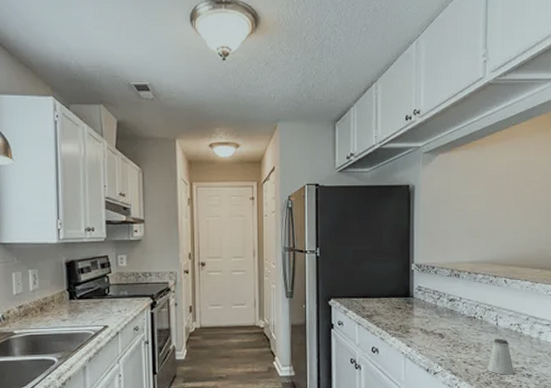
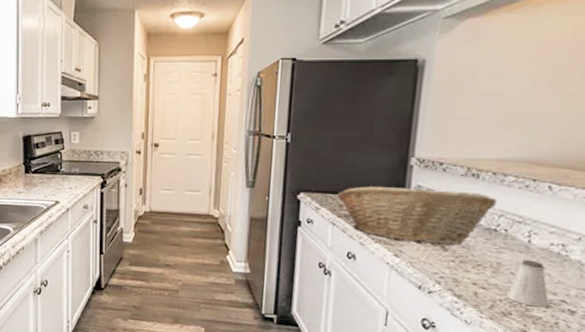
fruit basket: none [359,288,473,333] -> present [336,186,497,245]

